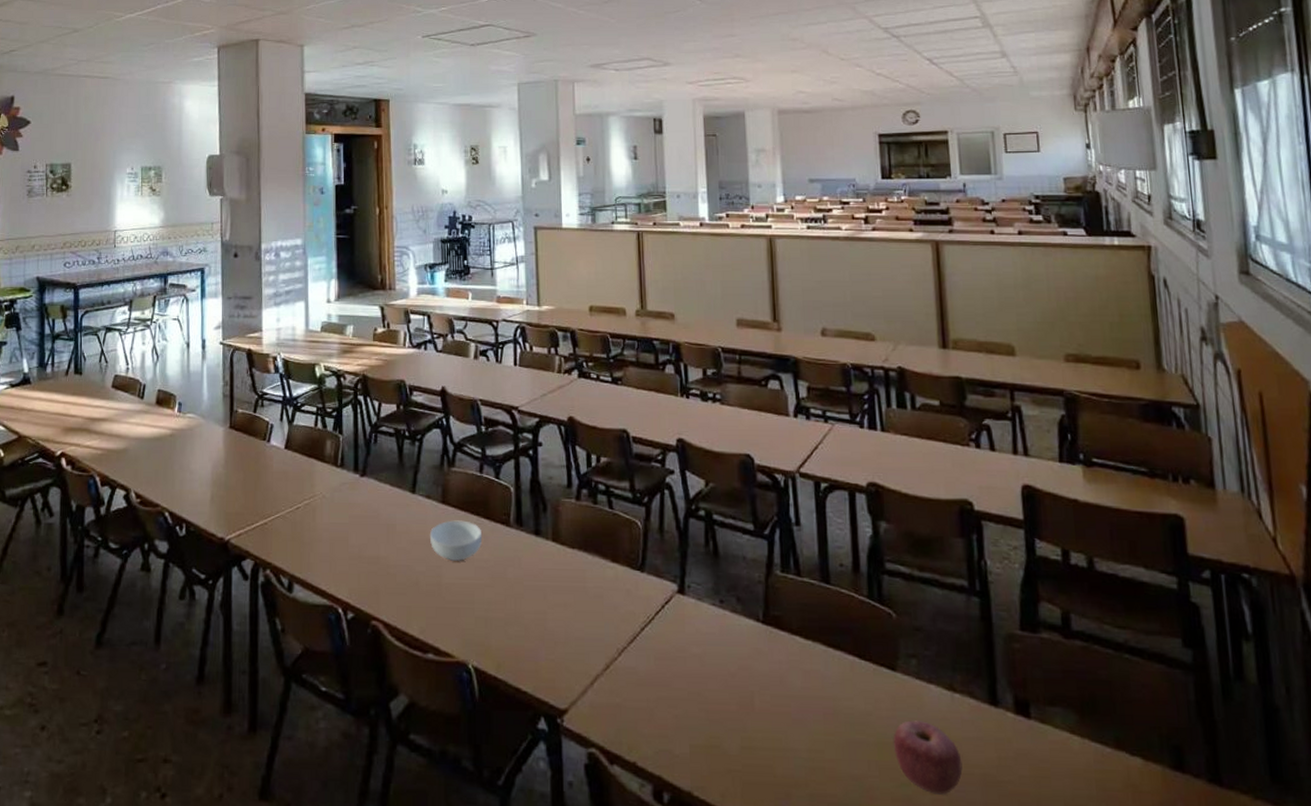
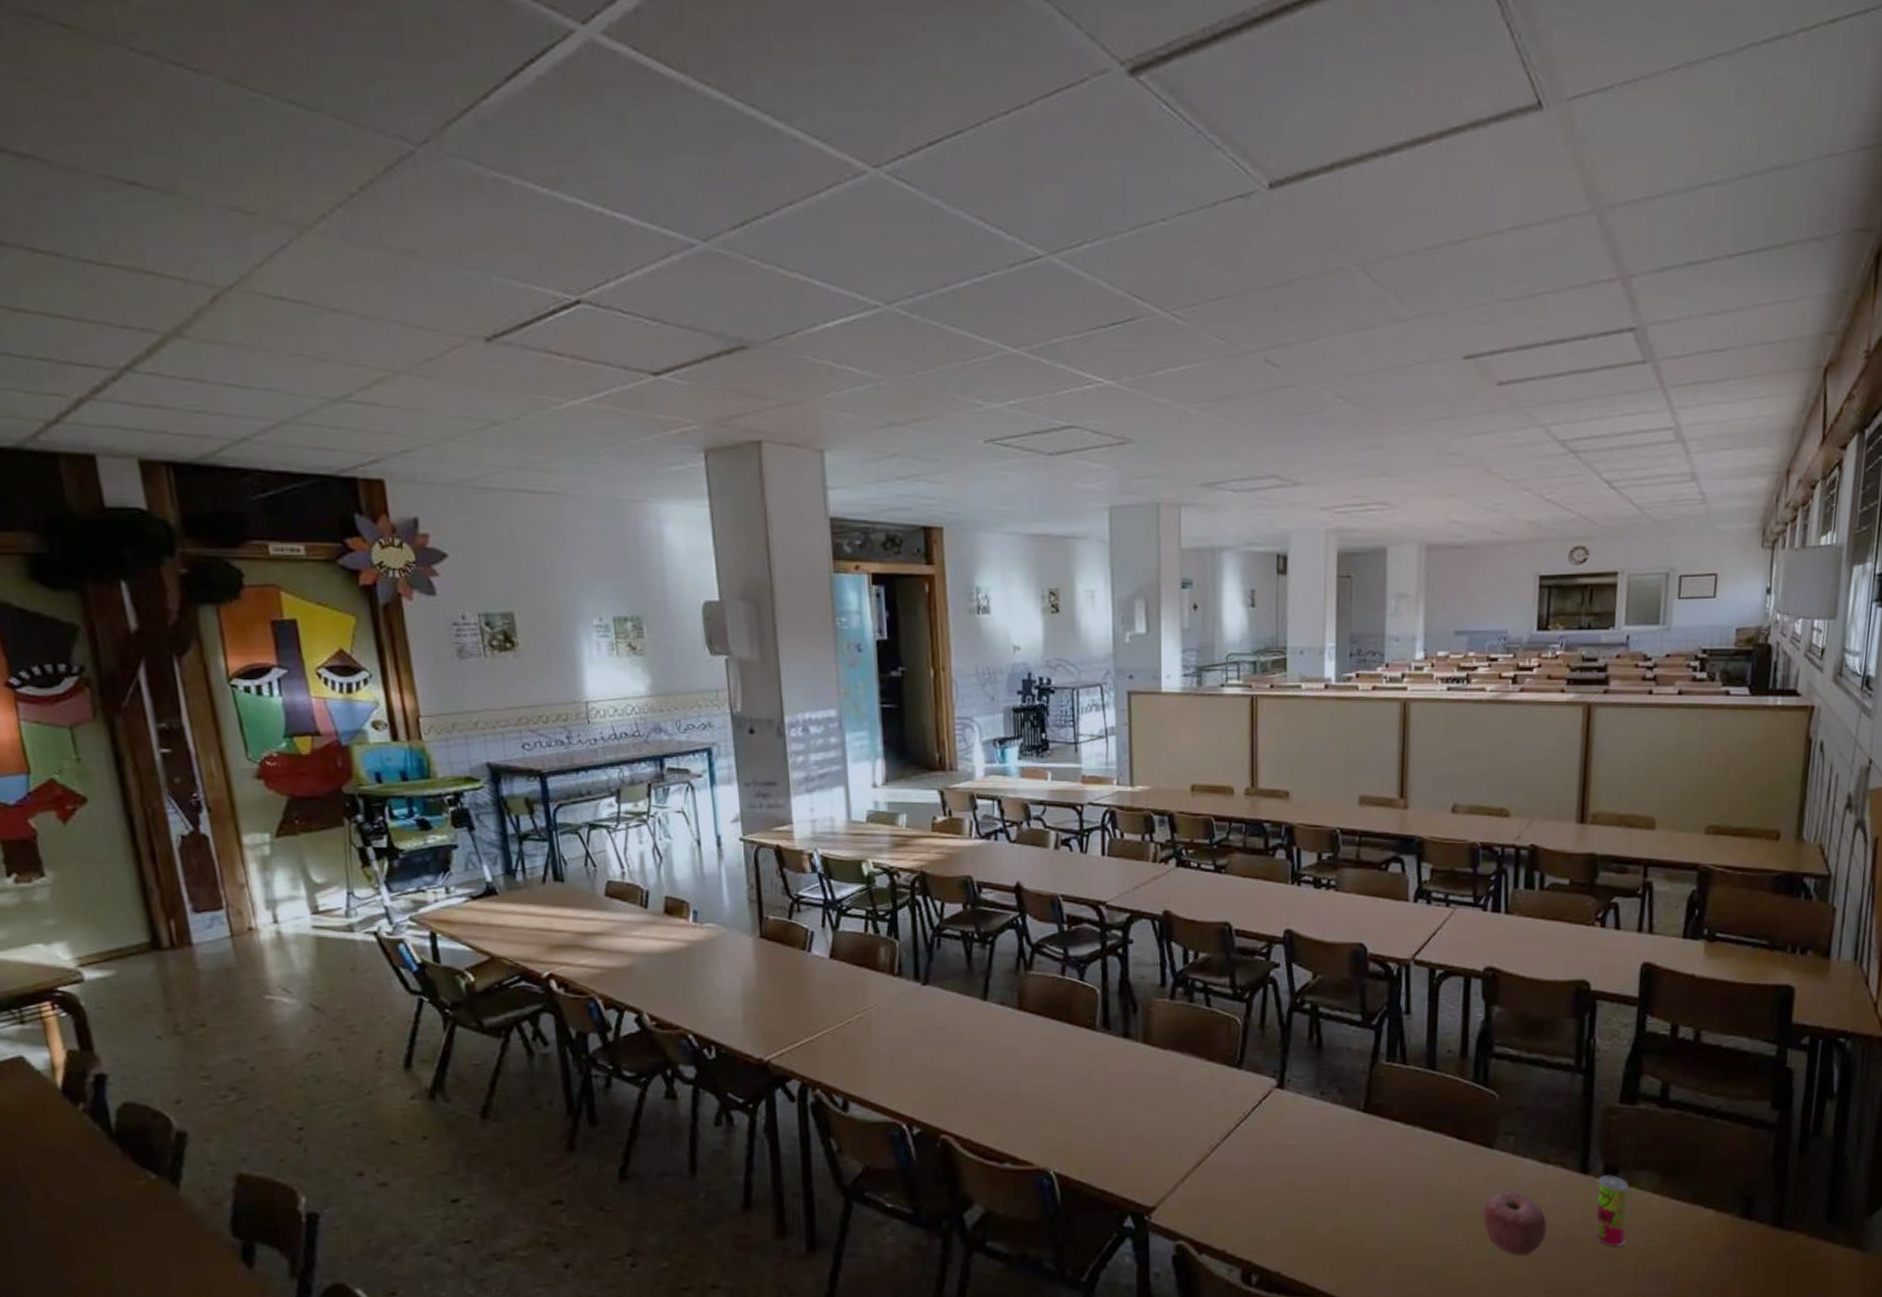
cereal bowl: present [429,520,483,561] -> none [1004,1026,1065,1069]
beverage can: none [1010,709,1049,793] -> present [1594,1175,1628,1247]

